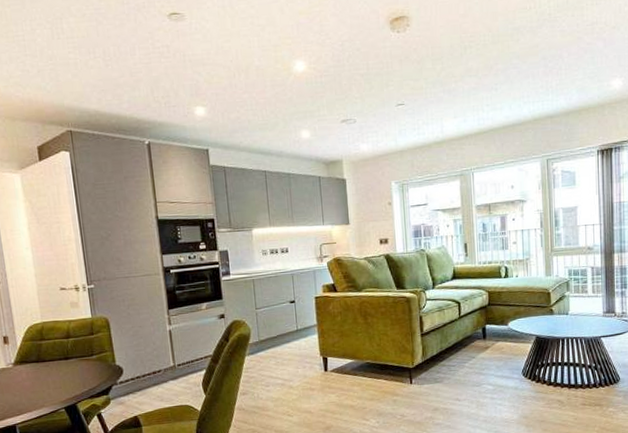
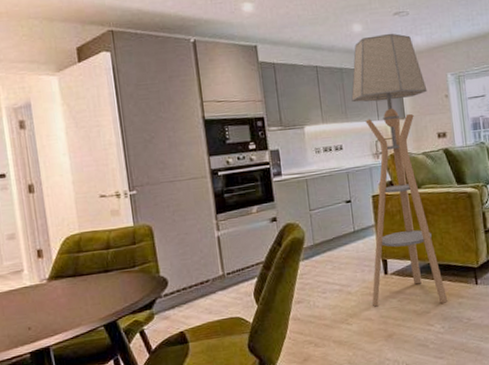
floor lamp: none [298,140,384,401] -> present [351,33,448,307]

